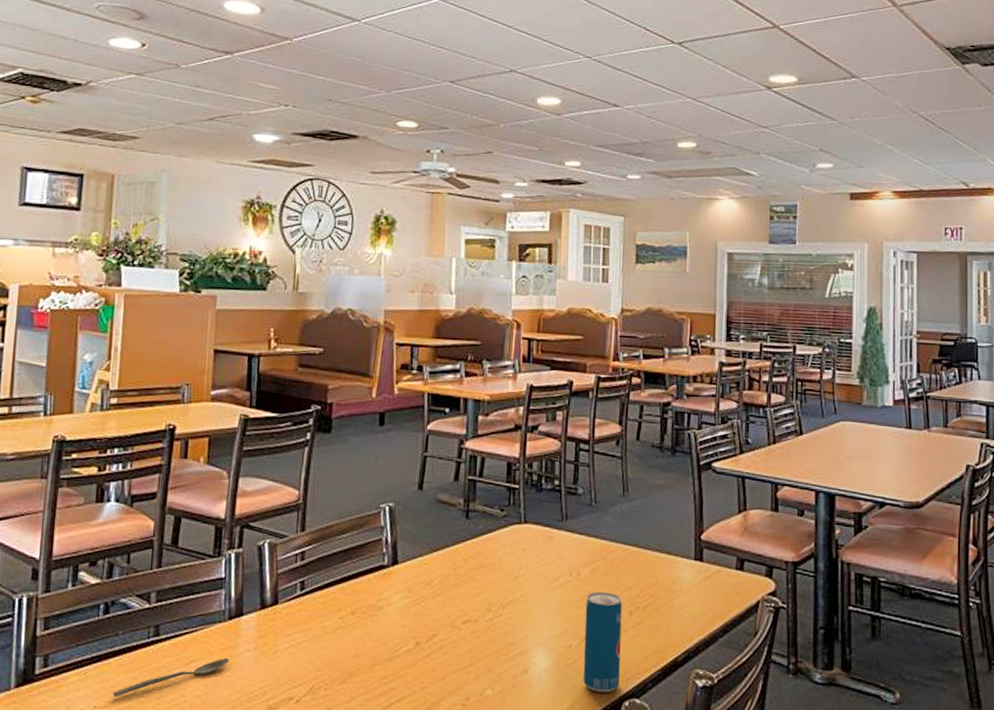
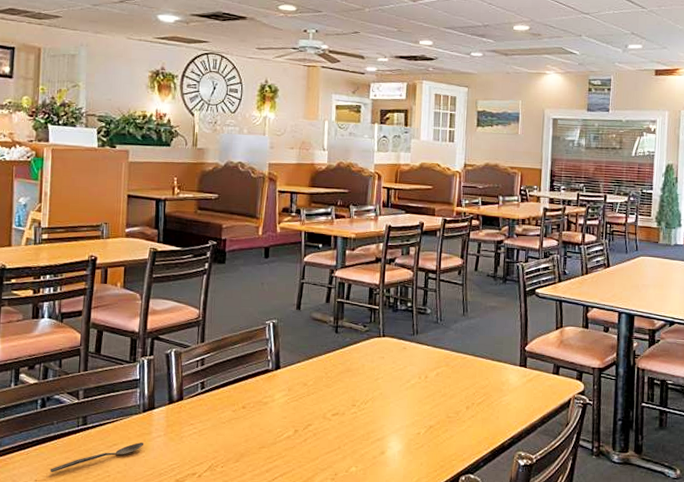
beverage can: present [583,591,622,692] -> none [429,391,461,469]

